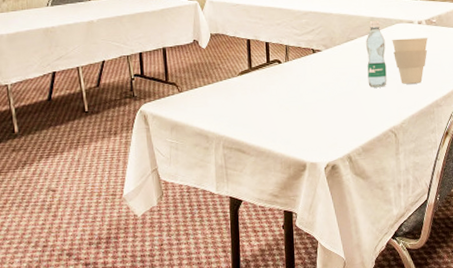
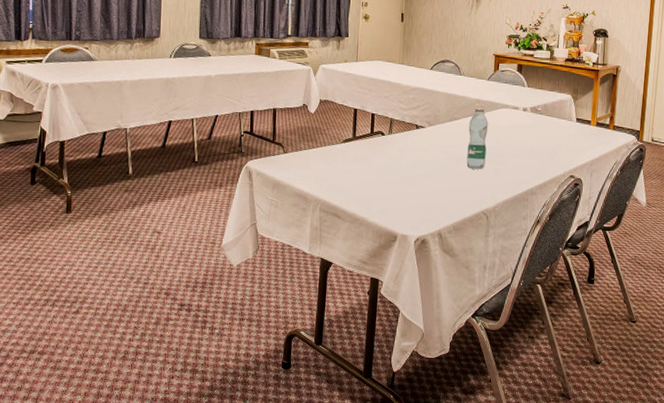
cup: present [392,38,428,84] -> none [495,123,532,170]

